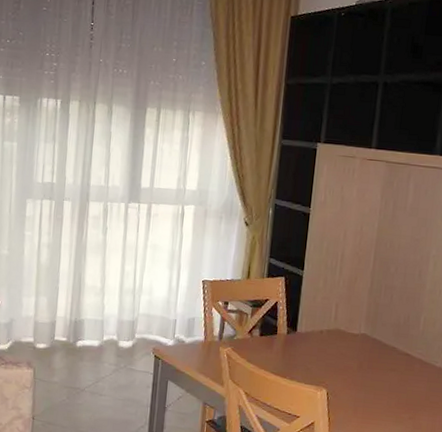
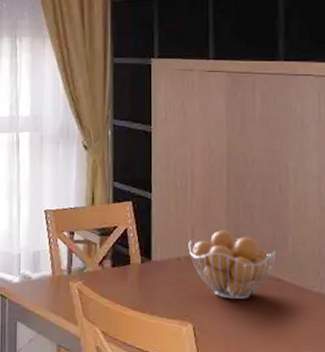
fruit basket: none [331,308,408,371] -> present [188,230,276,300]

